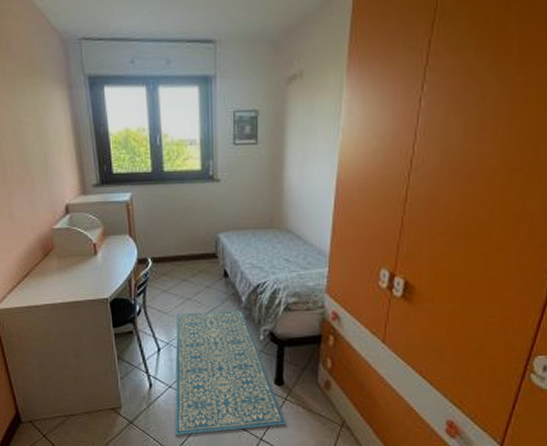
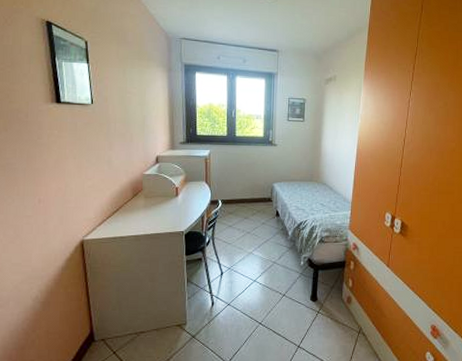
rug: present [175,309,286,436] -> none [230,241,318,347]

